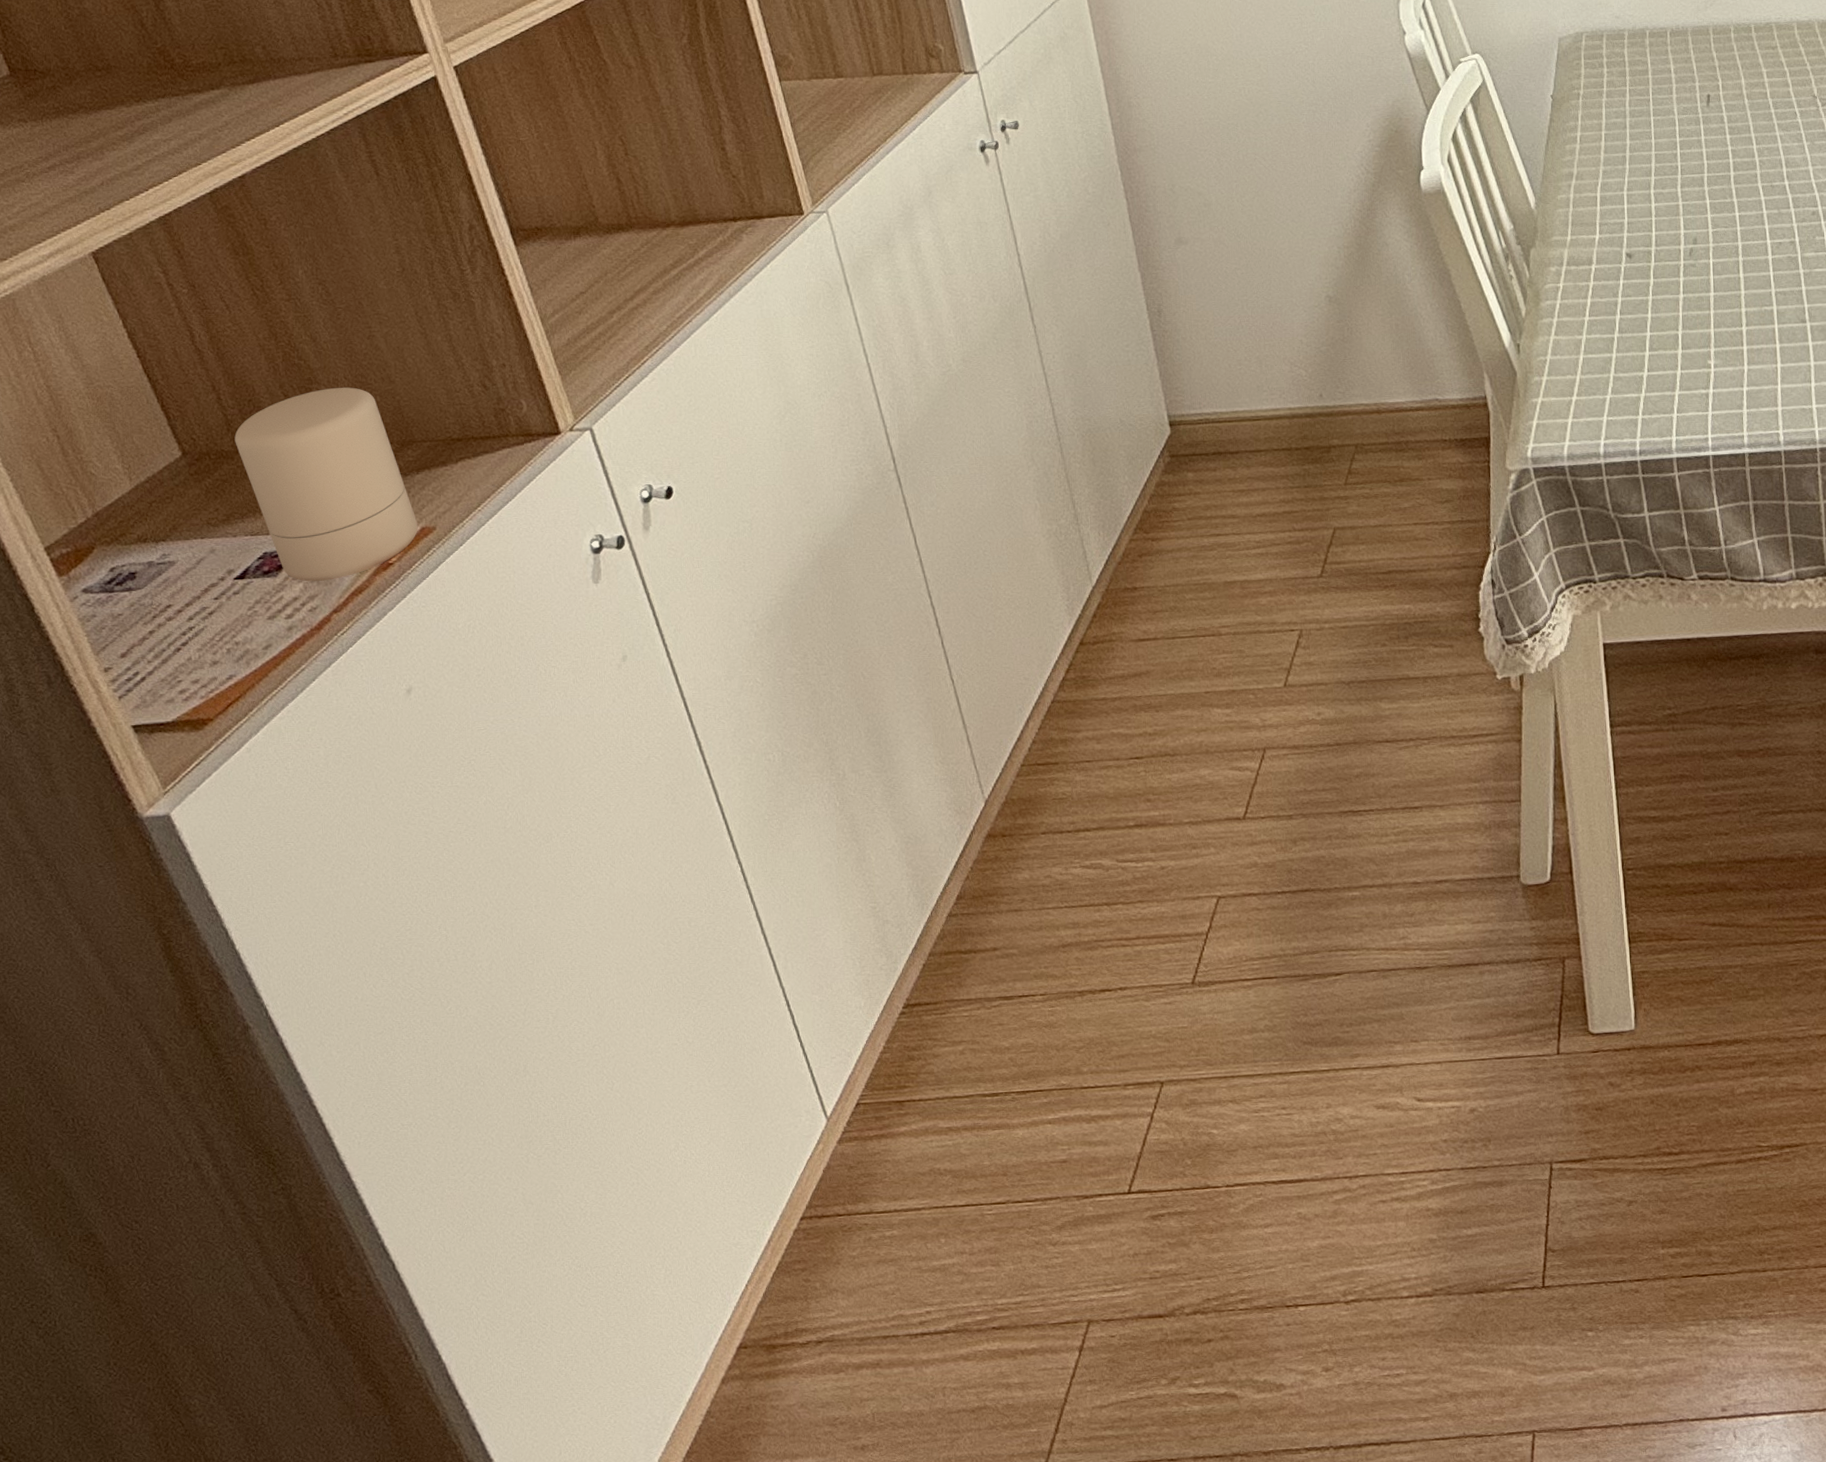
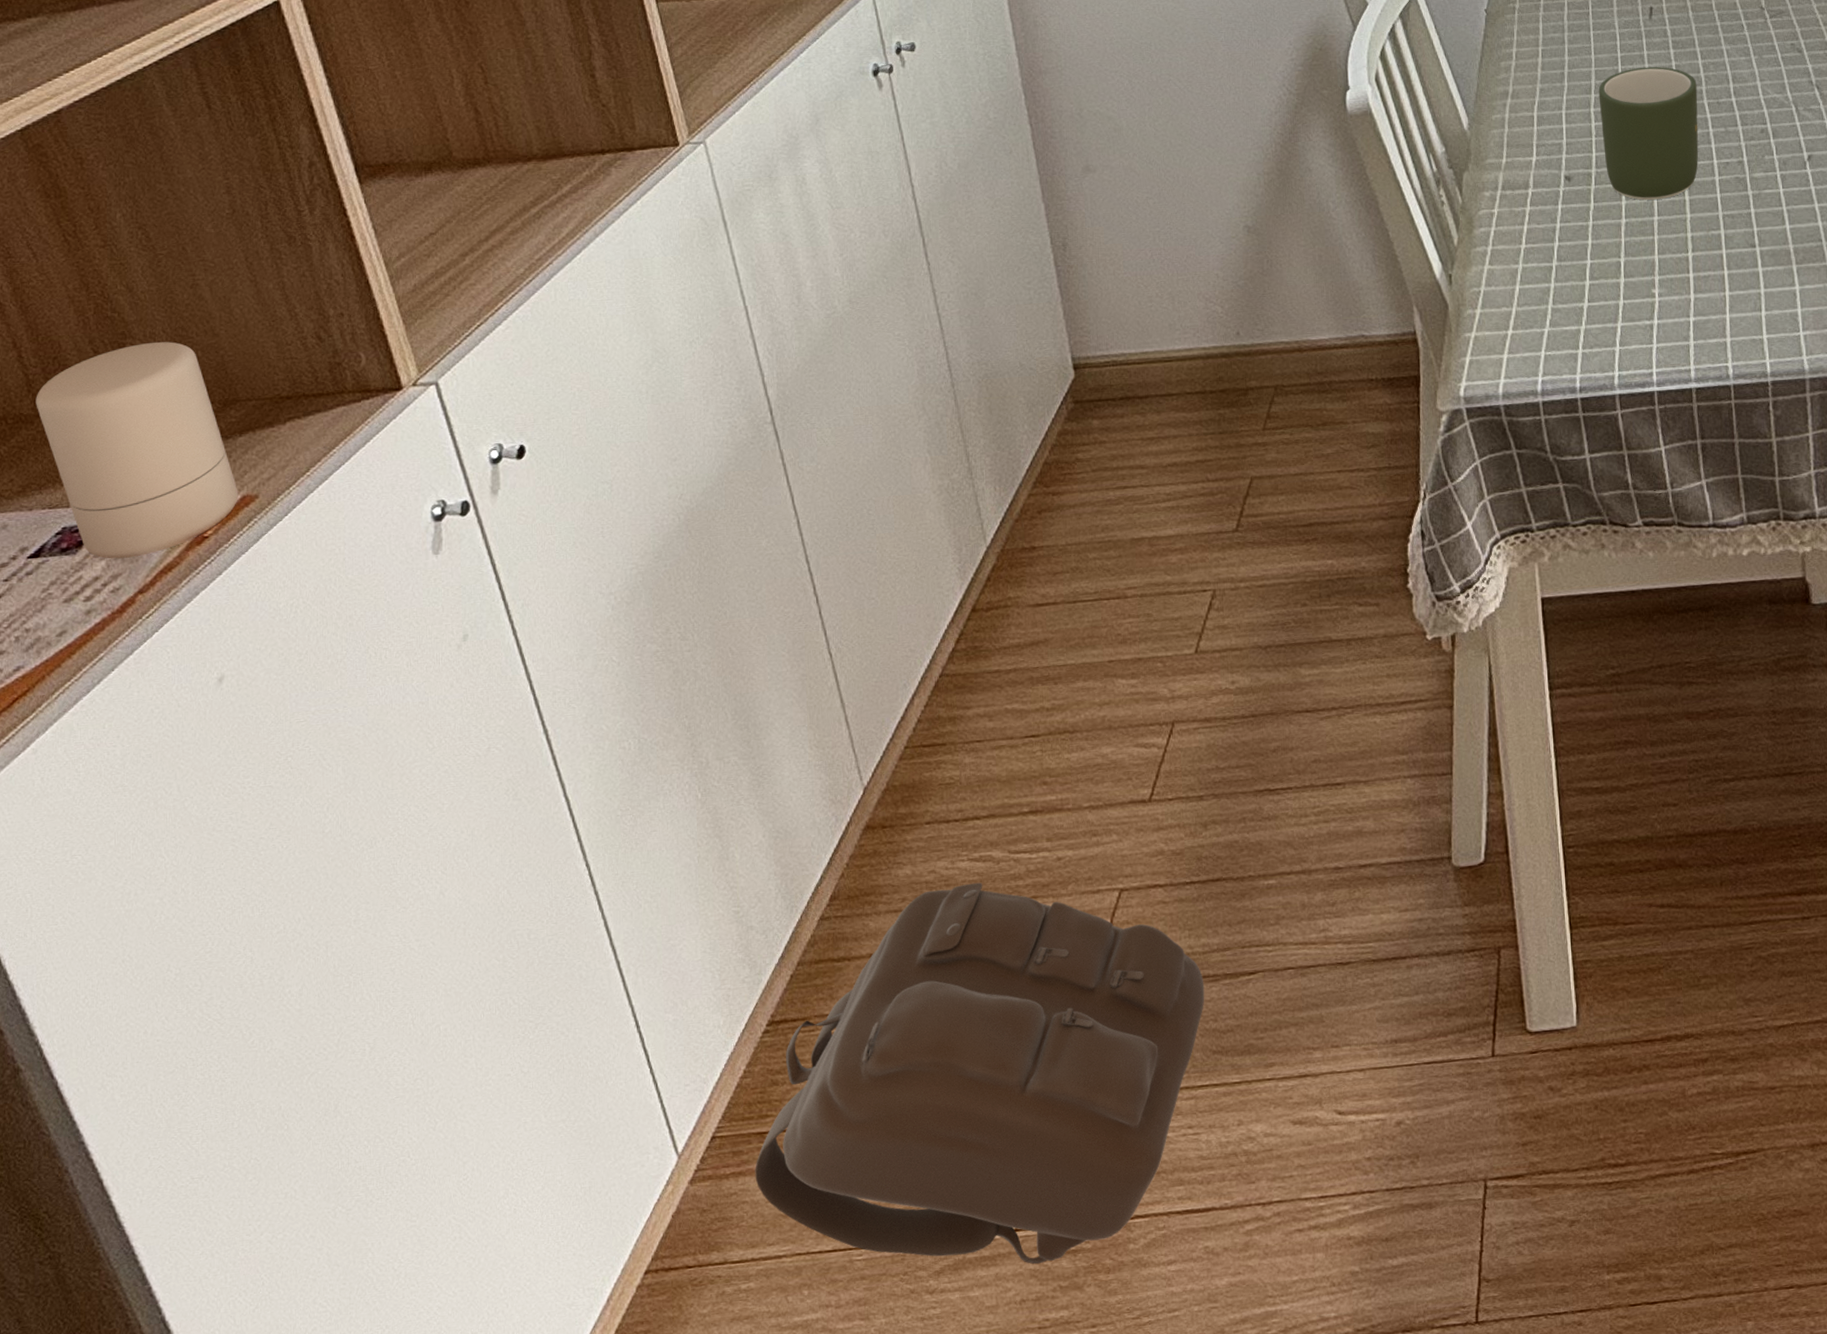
backpack: none [895,887,1296,1223] -> present [755,882,1205,1264]
mug: none [1658,151,1753,277] -> present [1598,66,1699,201]

